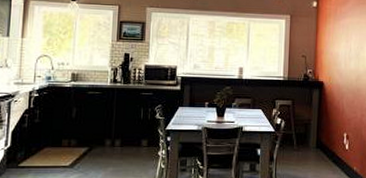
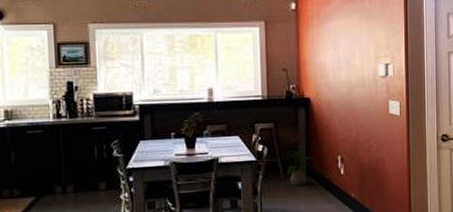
house plant: none [300,125,324,157] -> present [287,150,315,186]

